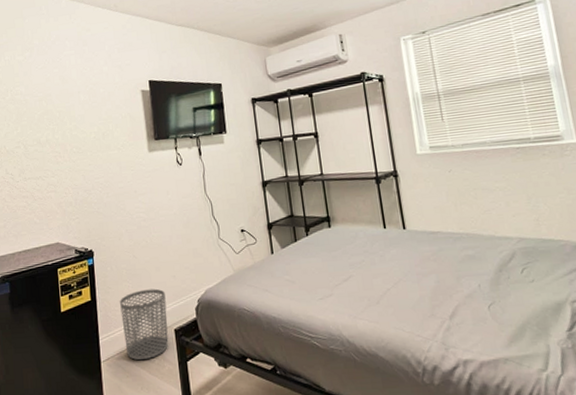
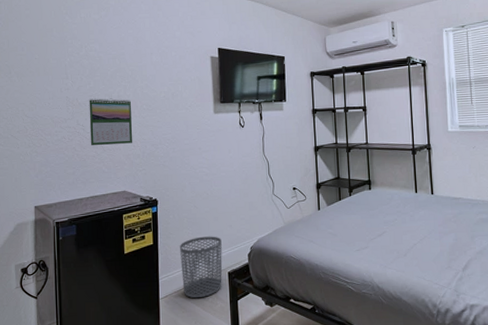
calendar: none [17,143,65,195] -> present [89,98,133,145]

